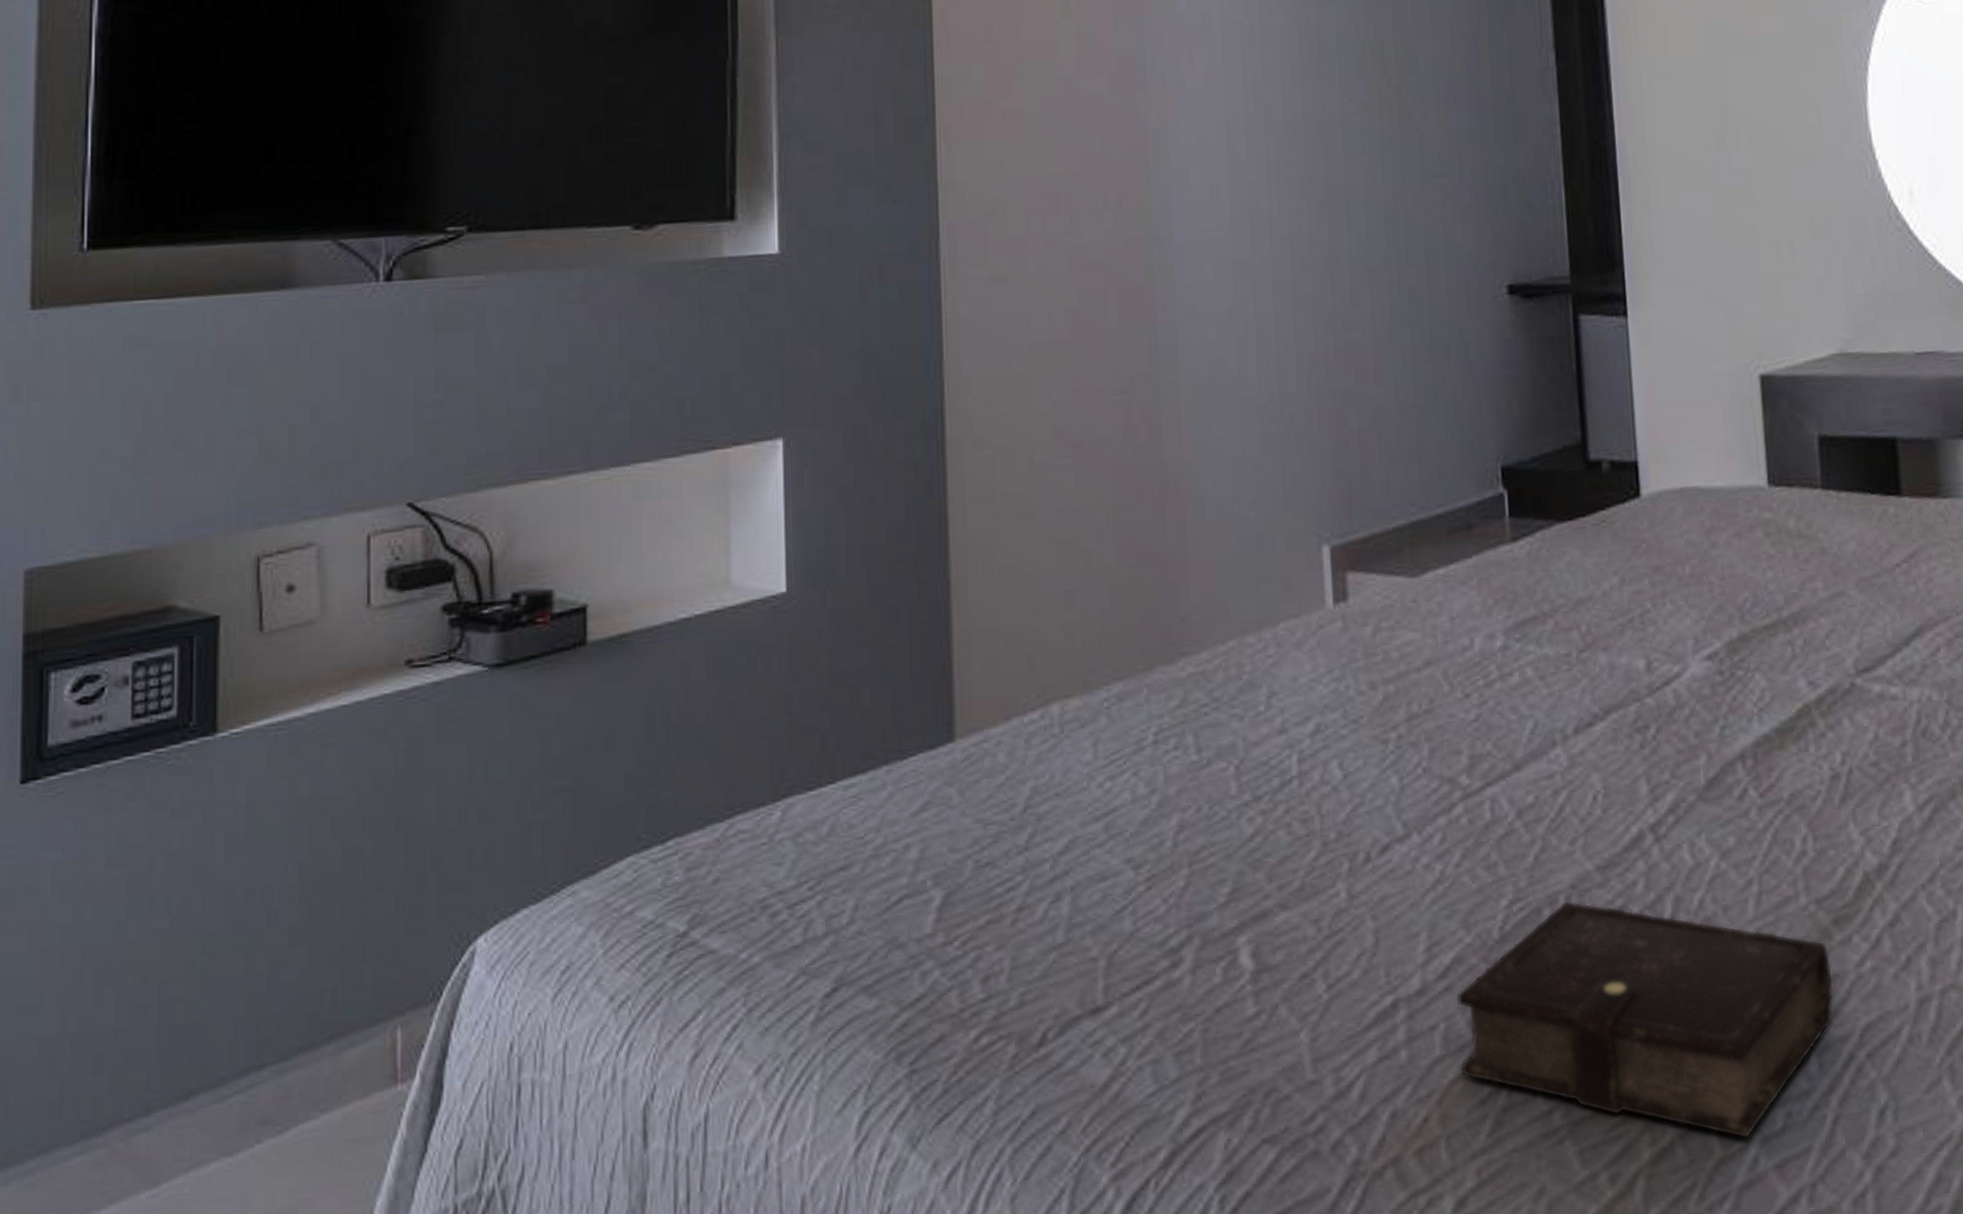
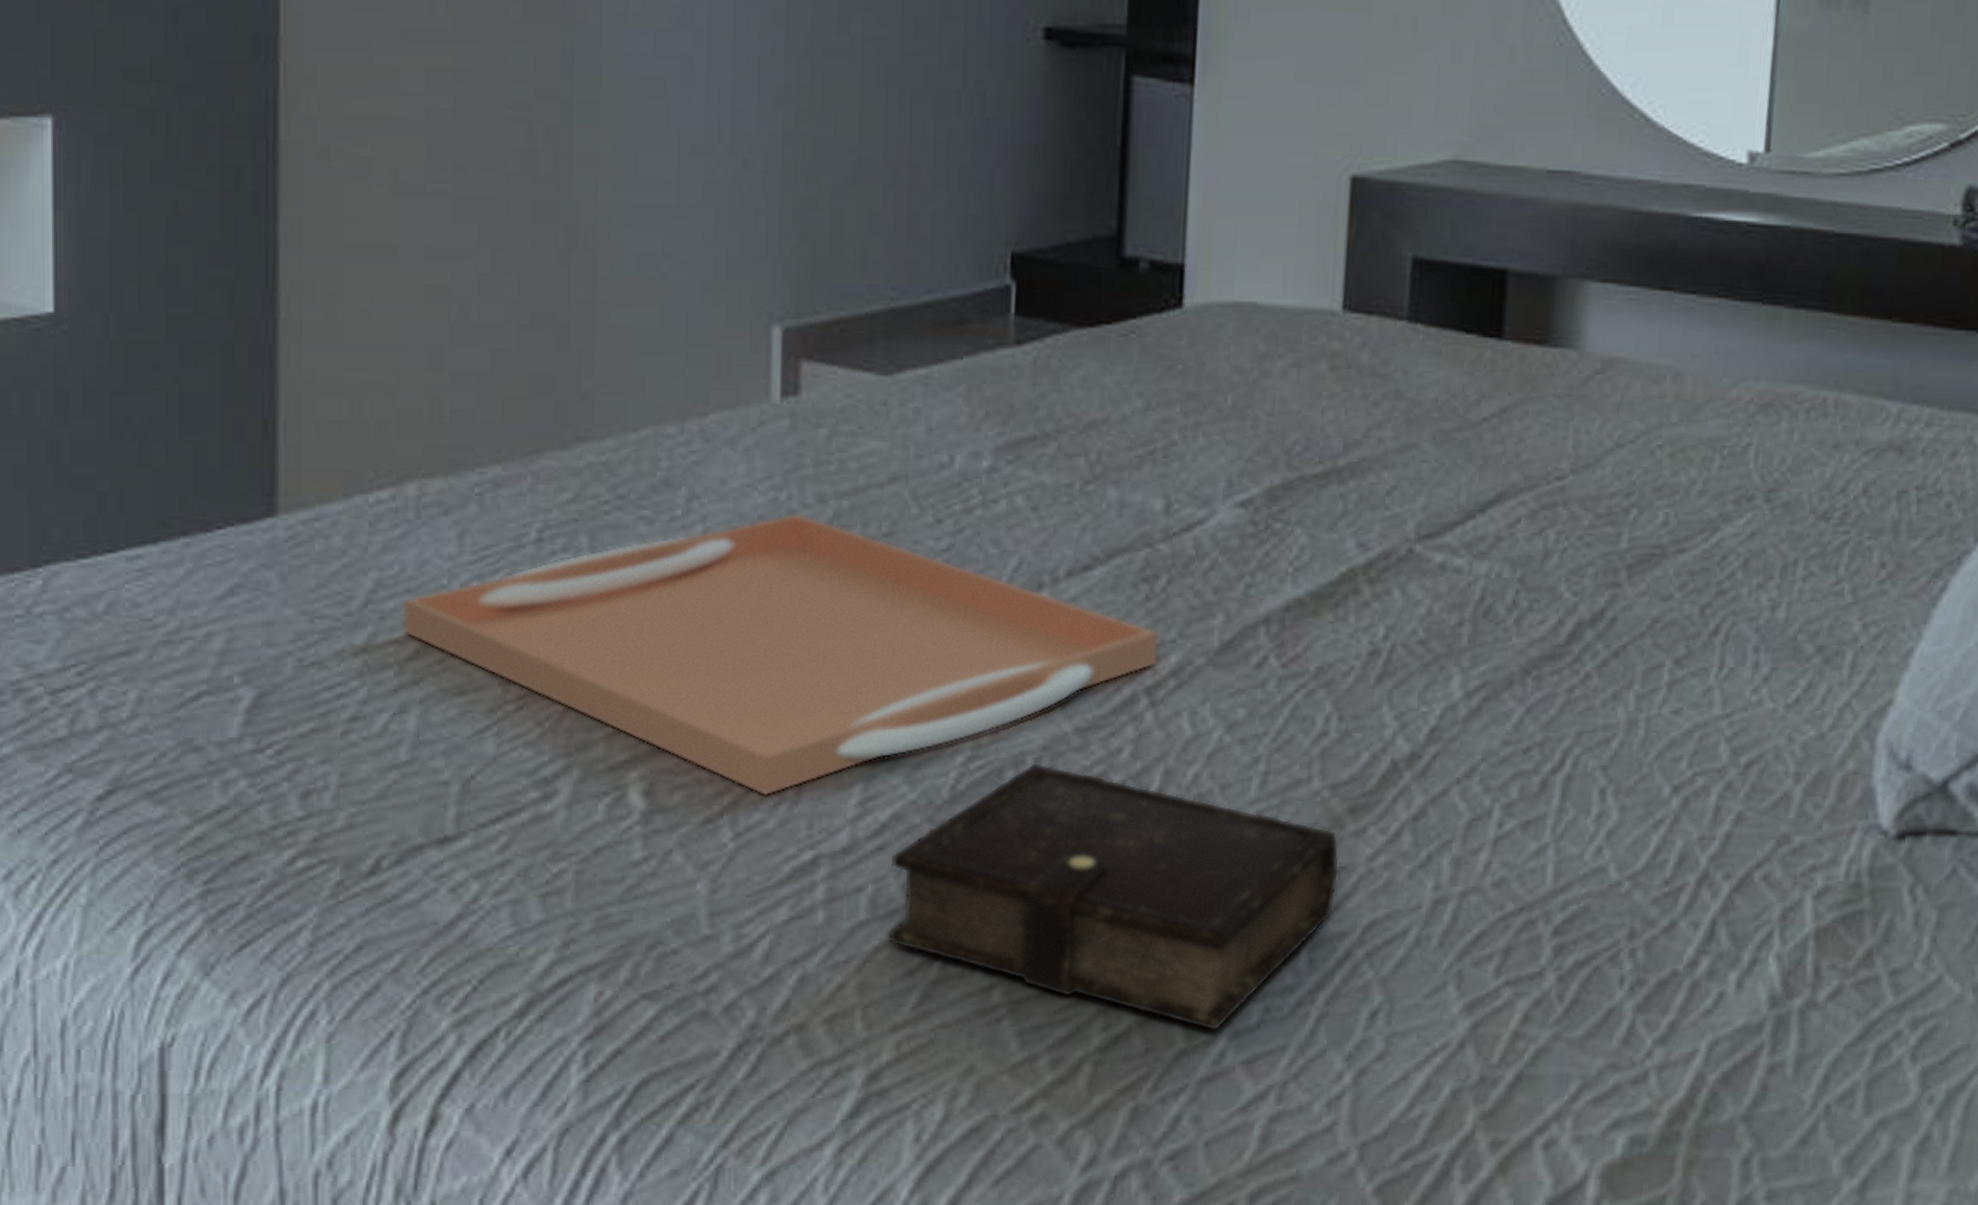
serving tray: none [1055,699,1657,950] -> present [404,512,1160,797]

